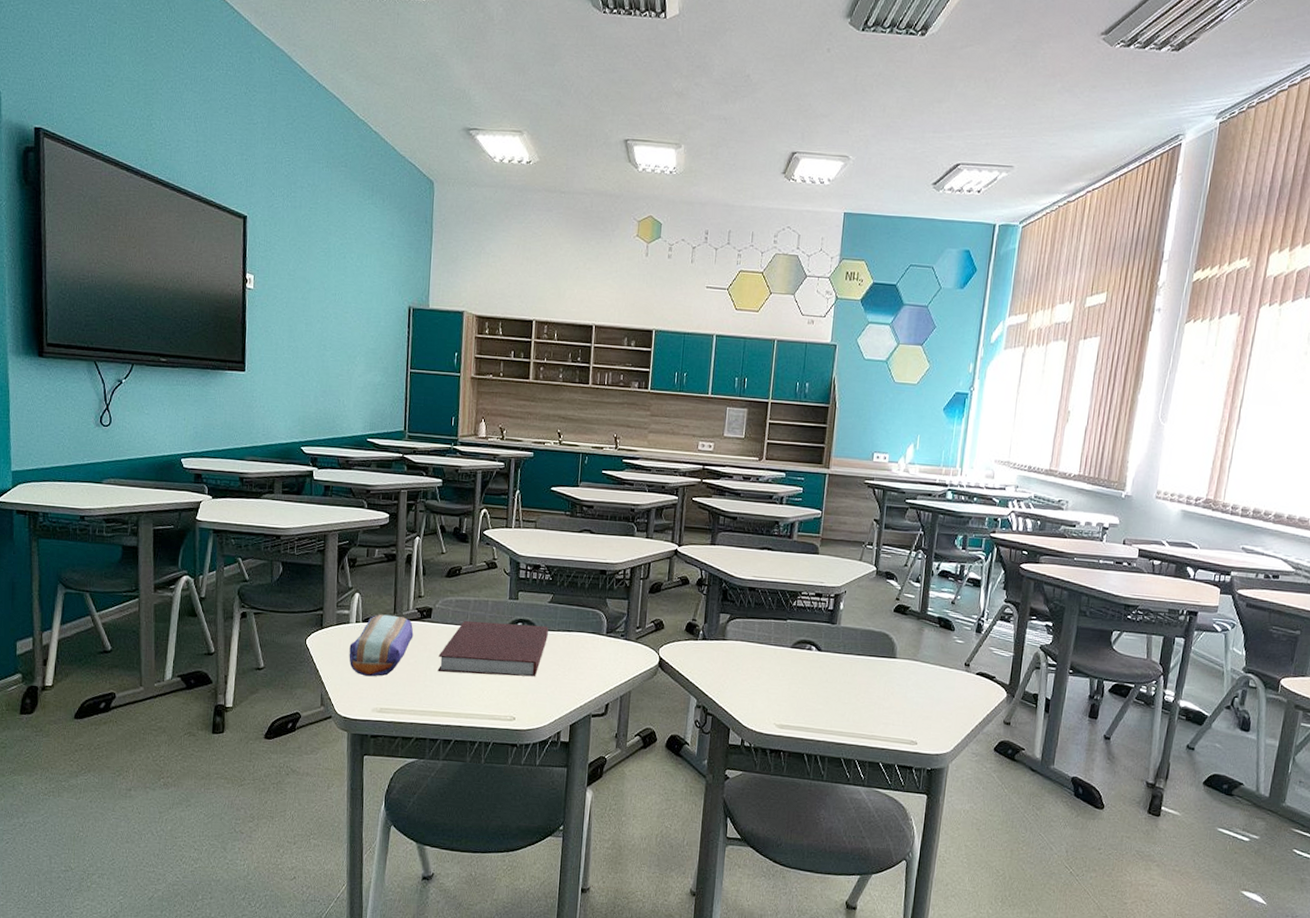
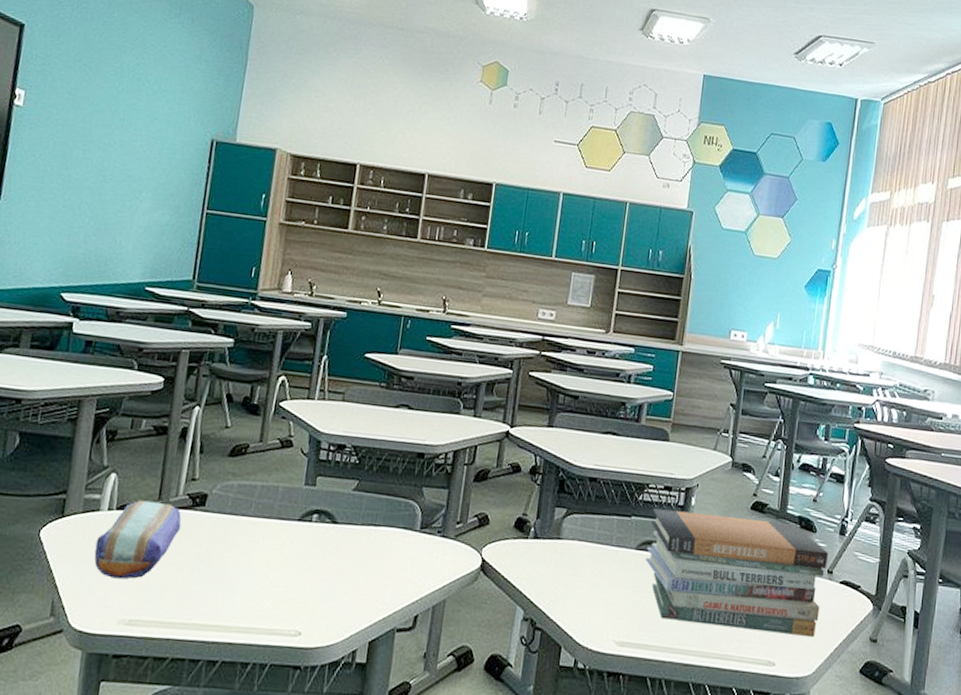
notebook: present [437,620,548,677] -> none [207,510,350,582]
book stack: none [800,612,965,721] -> present [645,508,828,638]

